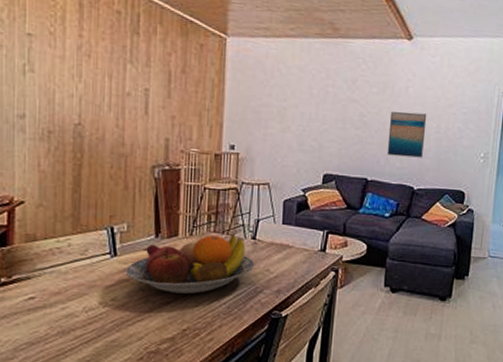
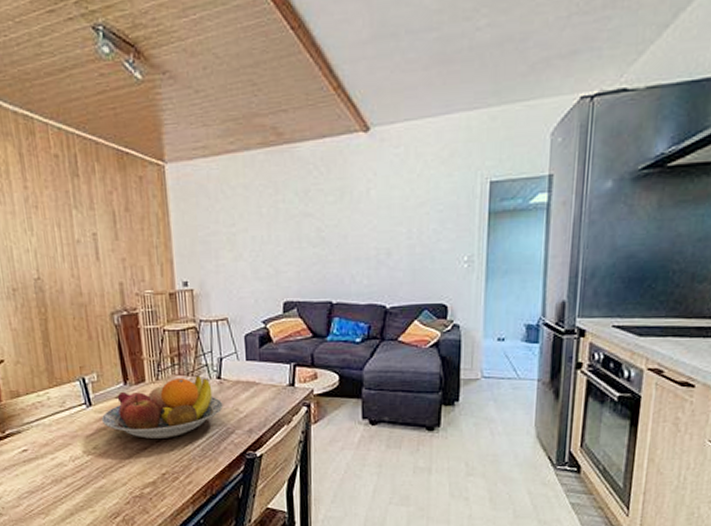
wall art: present [387,111,427,158] -> none [351,218,395,273]

